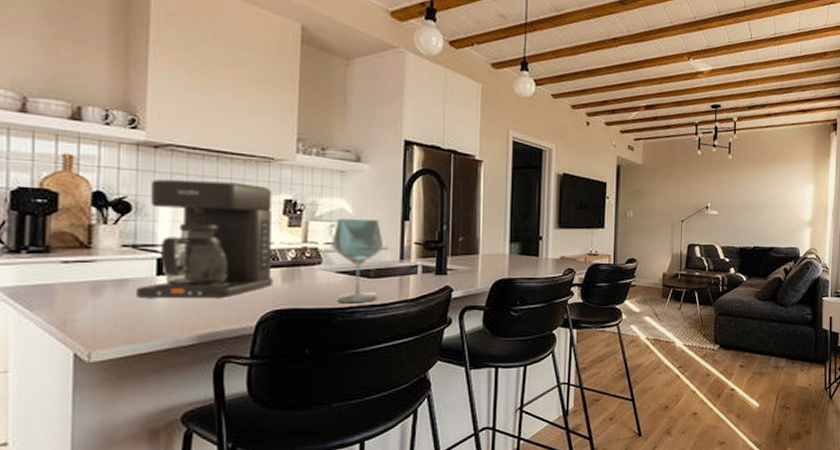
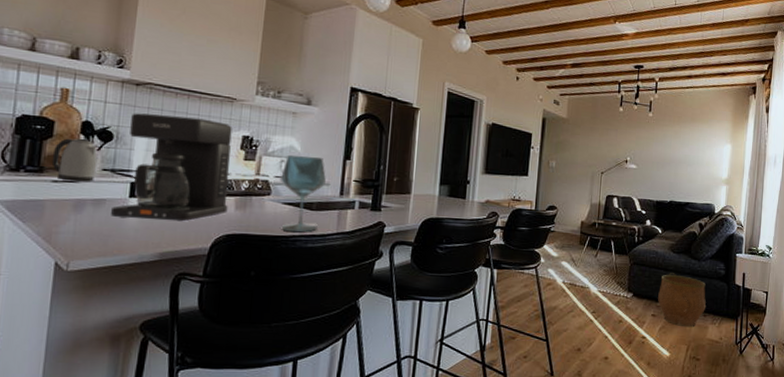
kettle: none [59,211,115,260] -> present [51,138,98,181]
basket: none [745,321,795,376] -> present [658,273,707,327]

